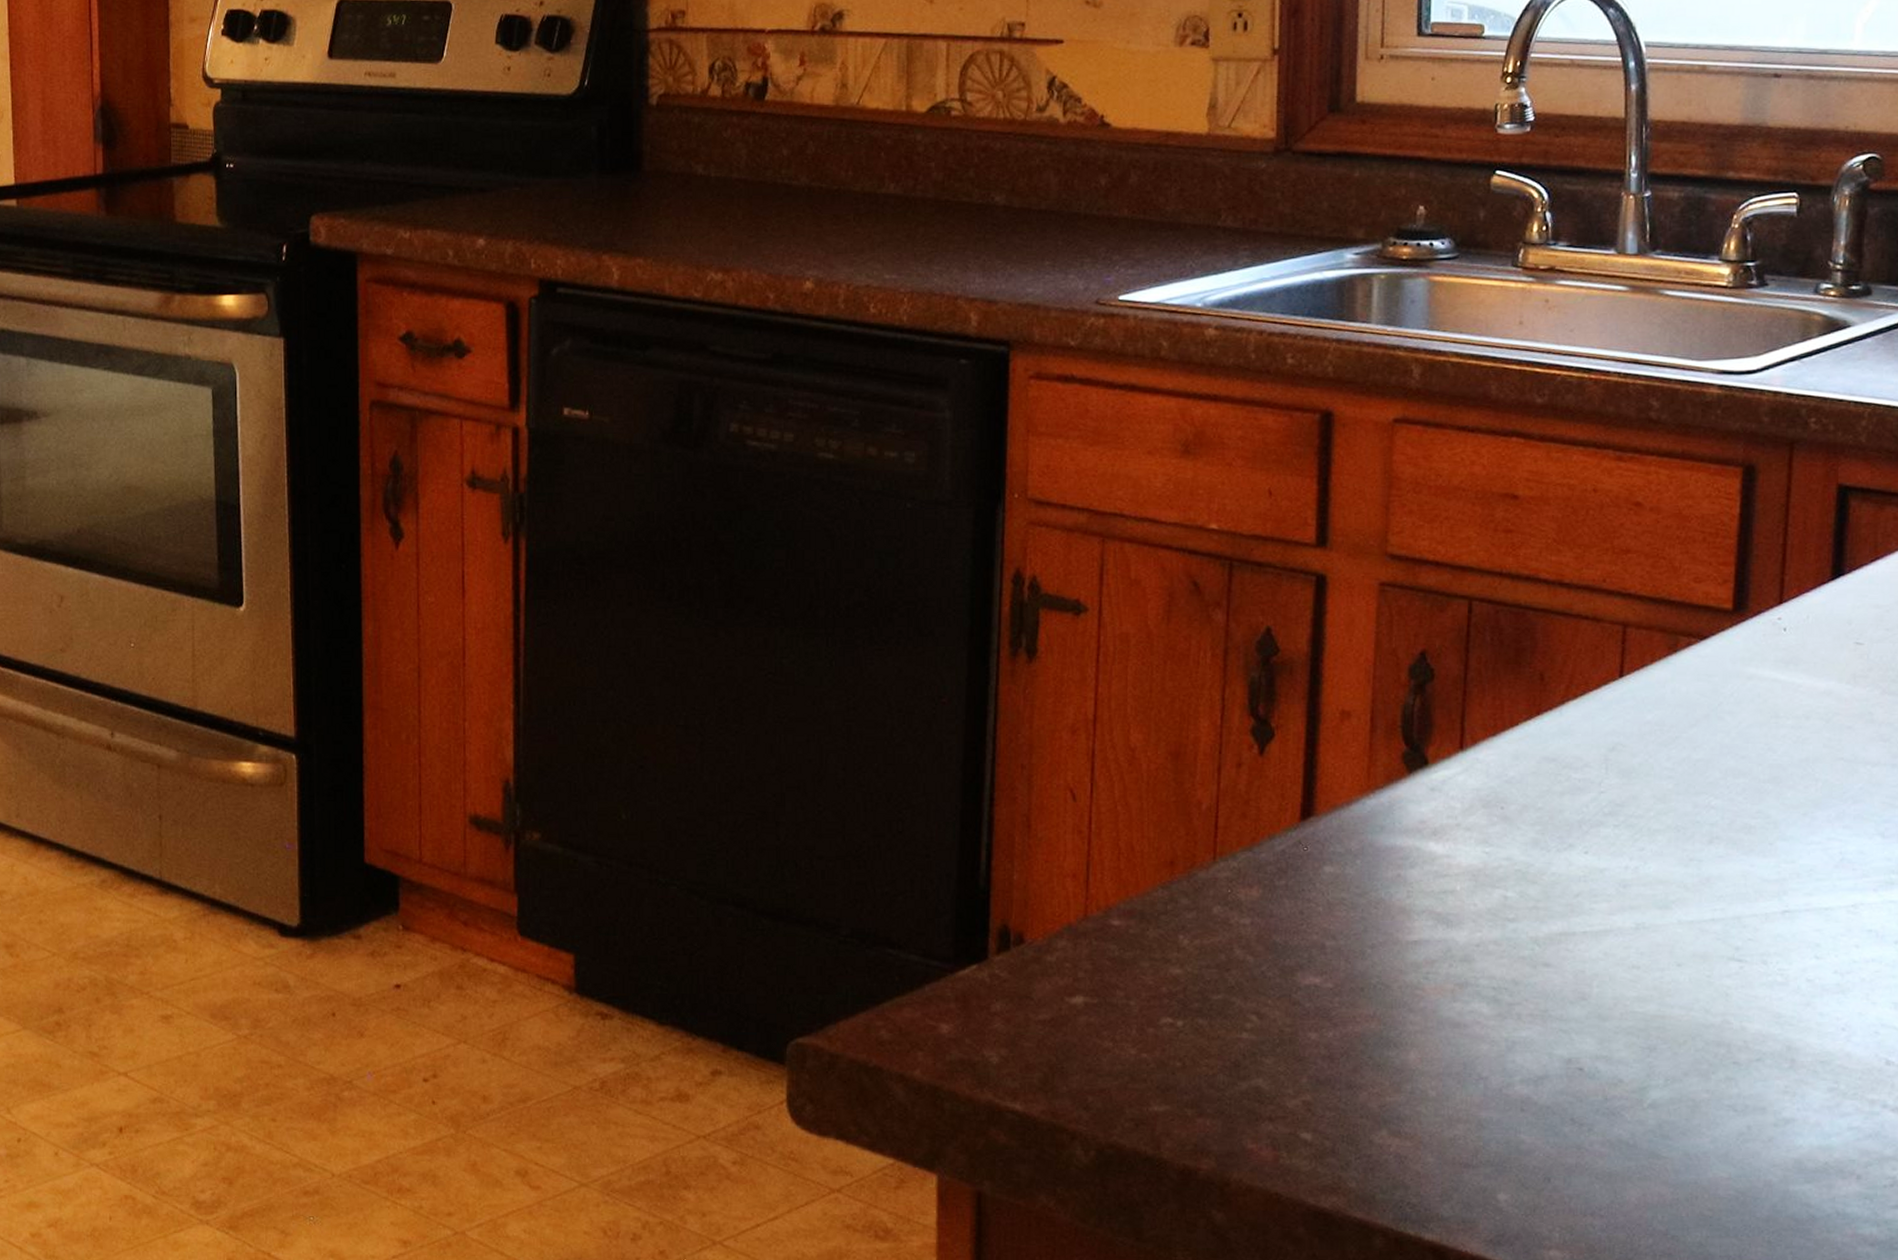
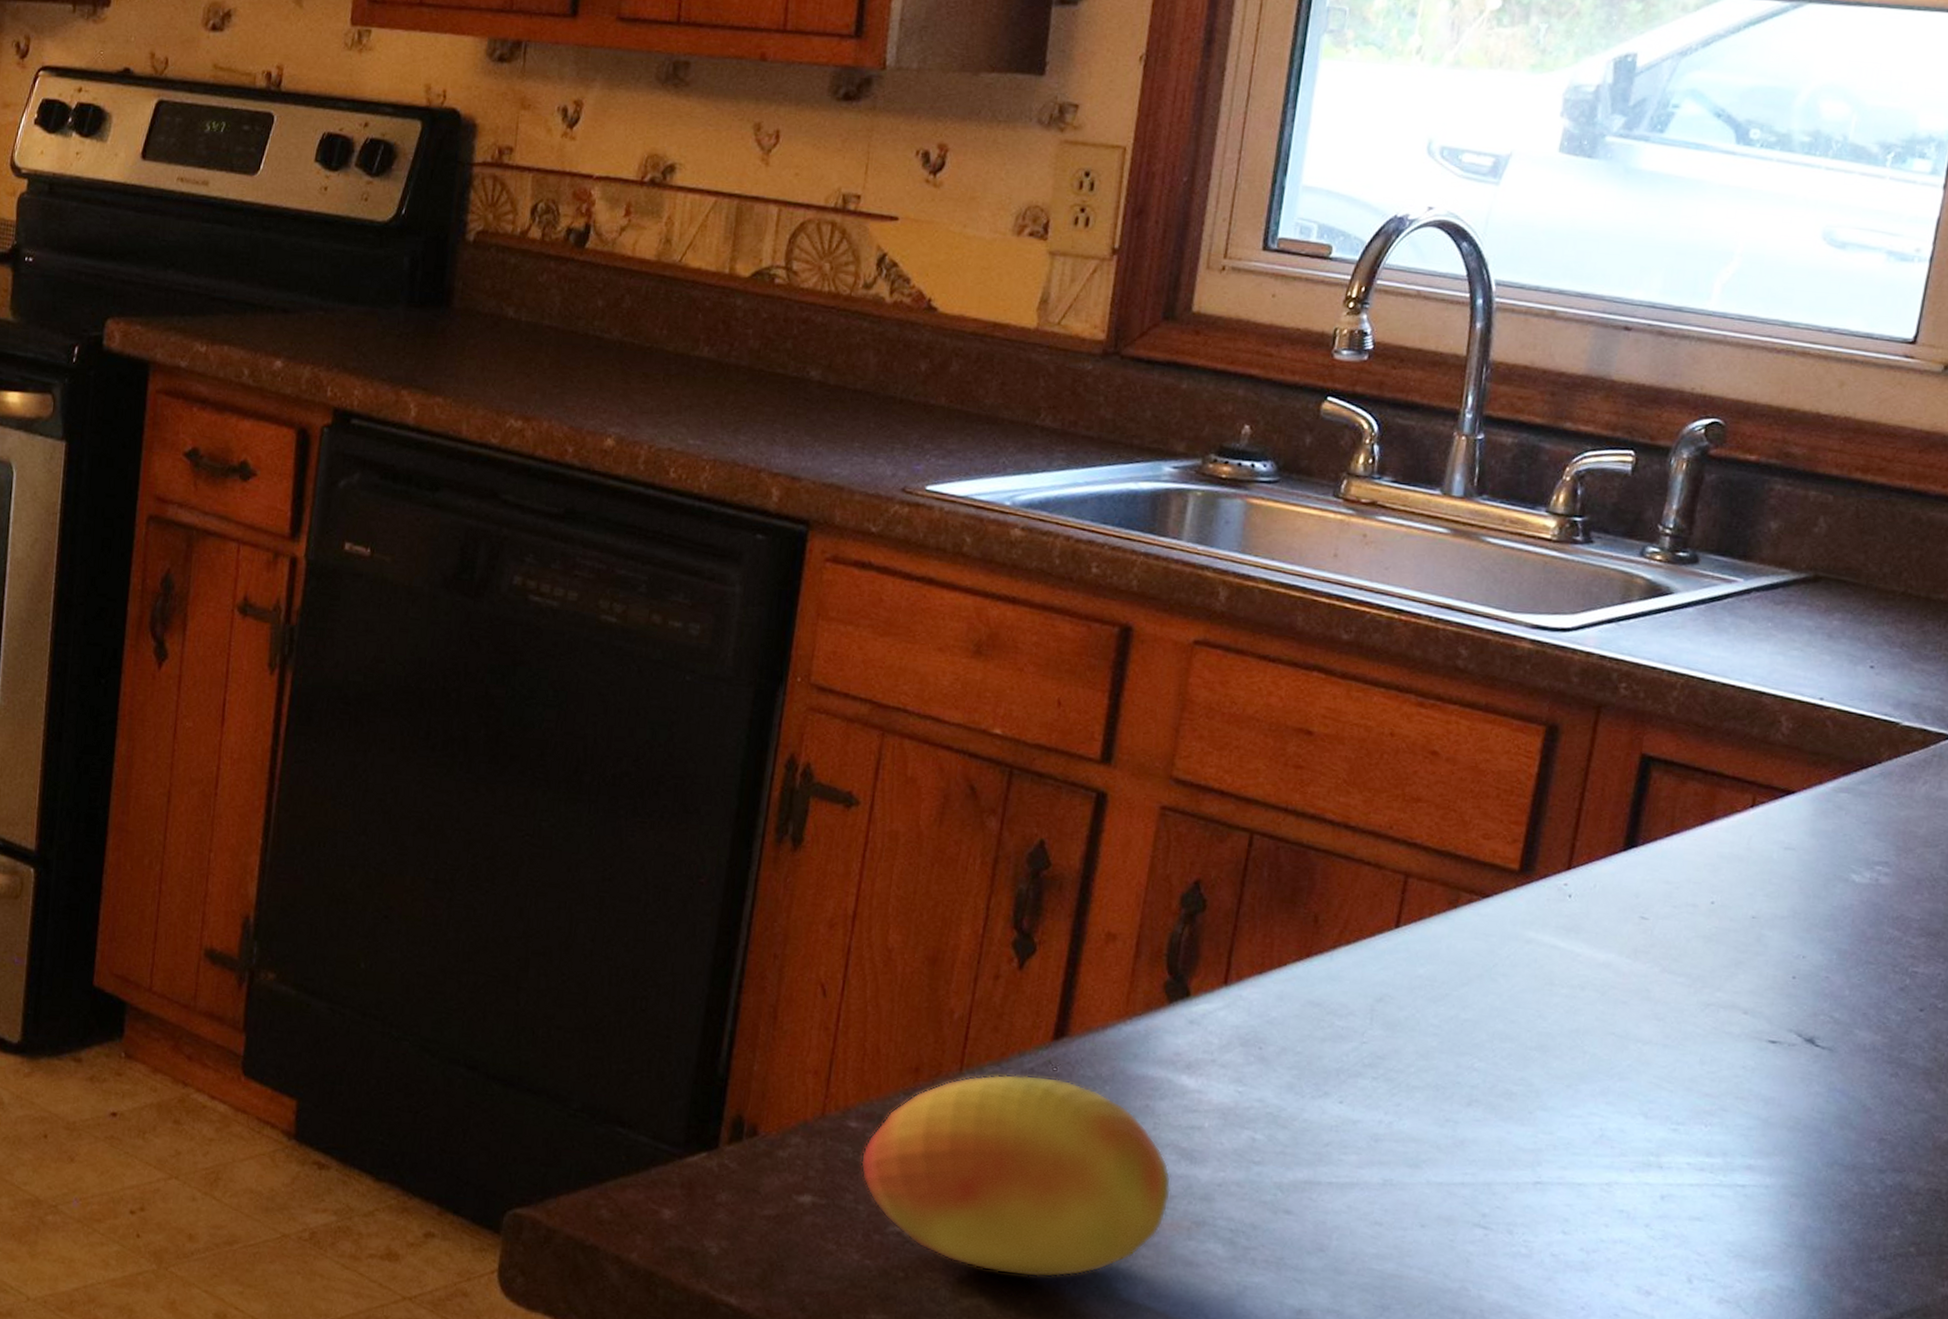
fruit: none [1127,857,1431,1054] -> present [861,1074,1172,1278]

